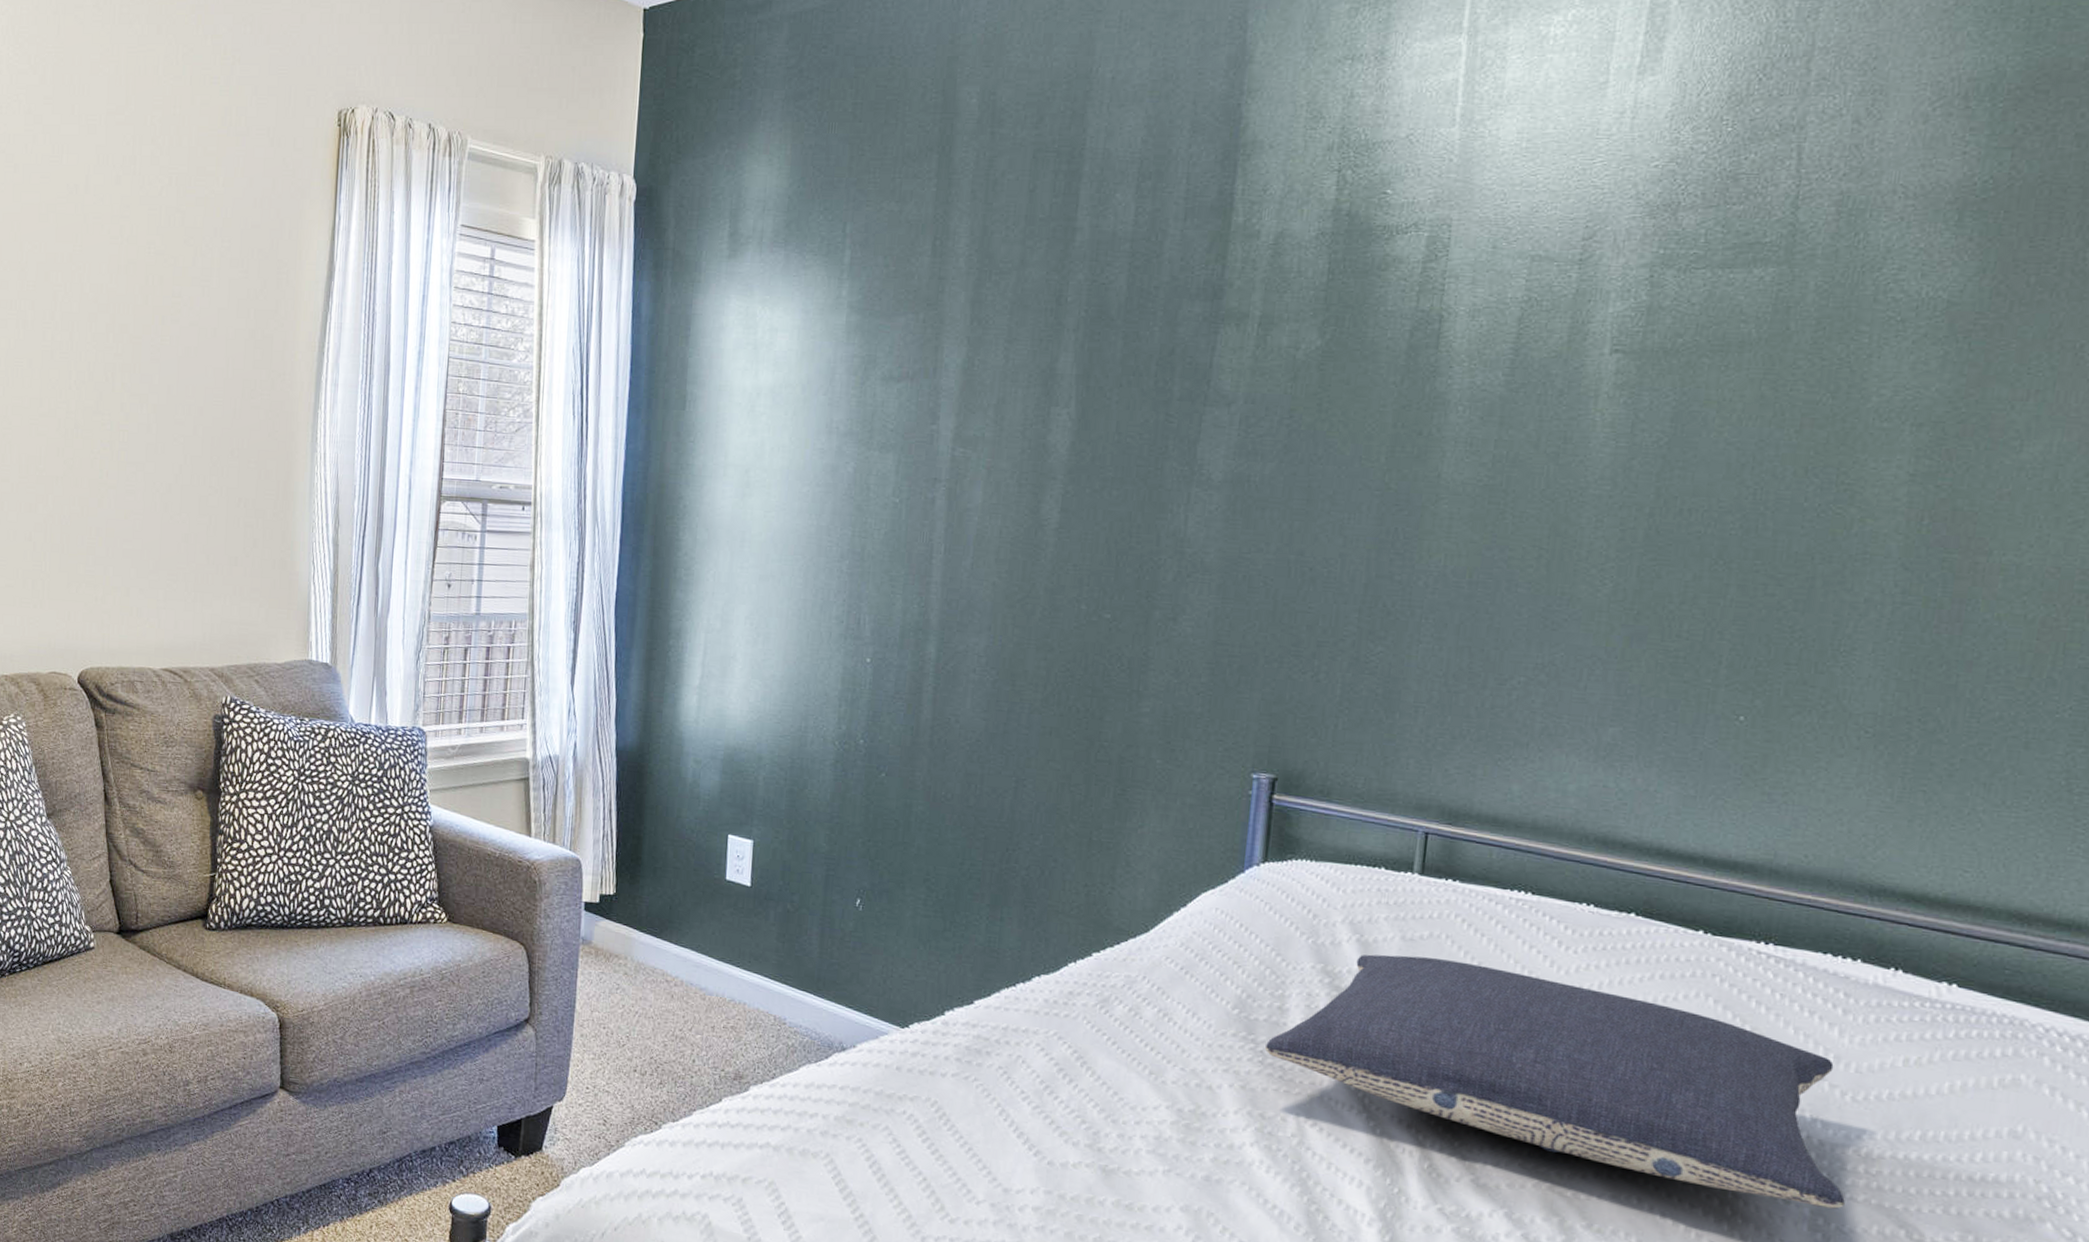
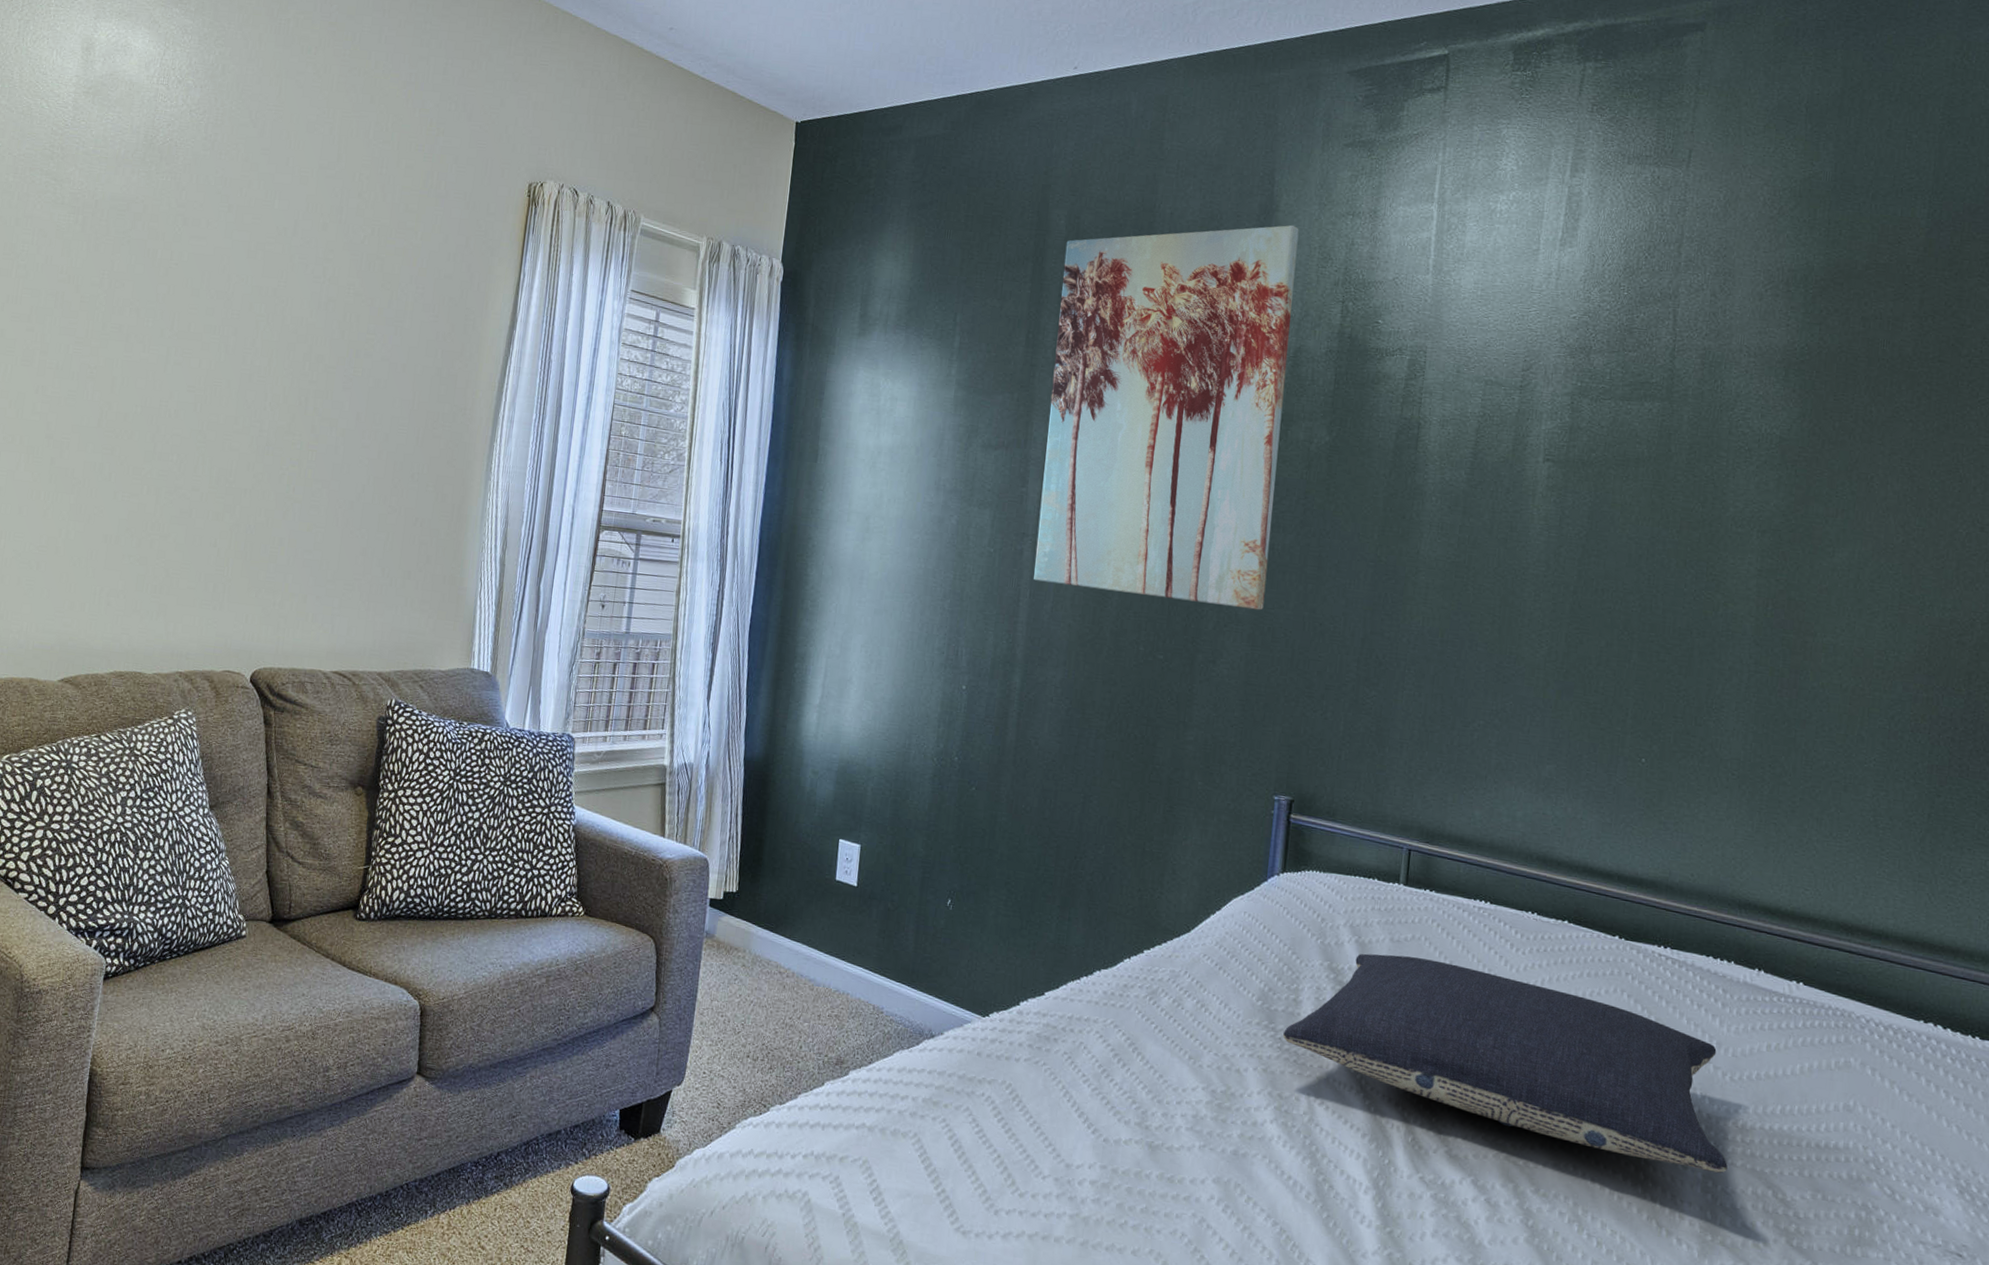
wall art: none [949,78,1280,556] -> present [1034,224,1299,610]

